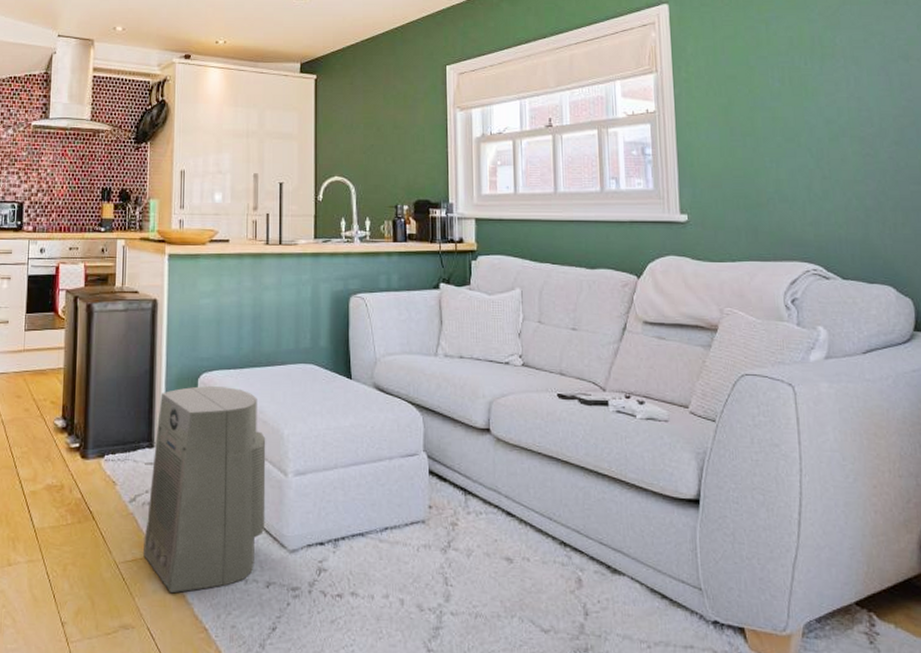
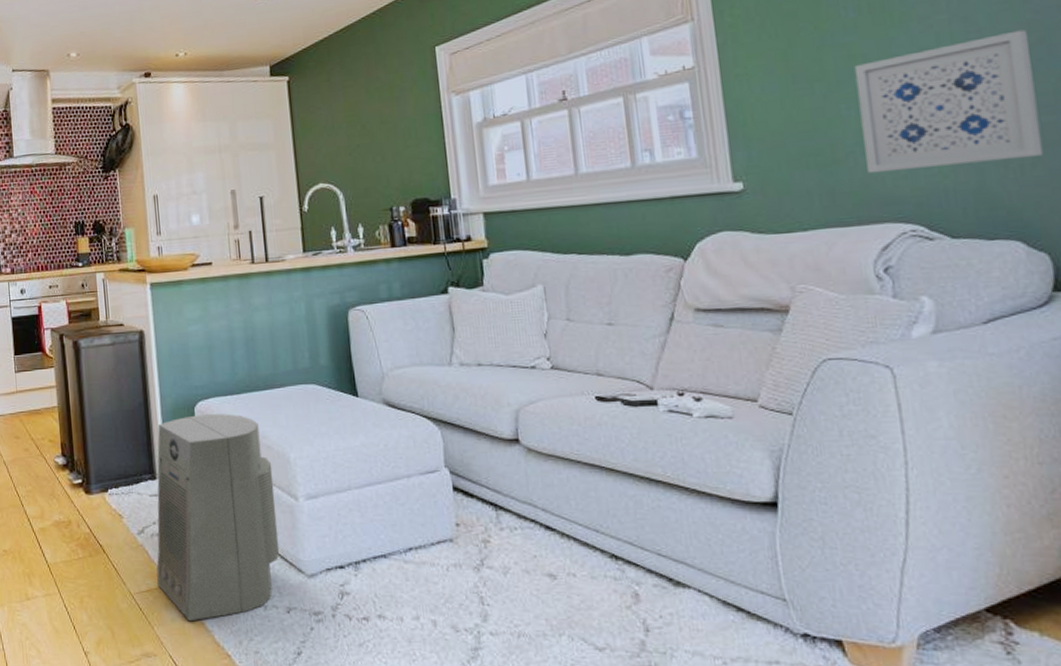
wall art: none [777,113,911,219] -> present [854,29,1044,174]

